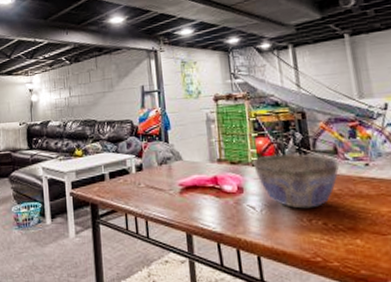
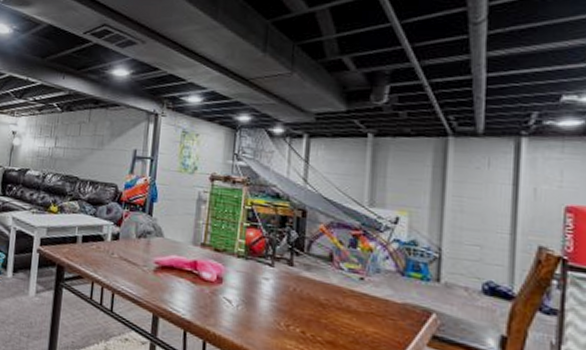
bowl: present [252,153,340,209] -> none [237,249,332,314]

